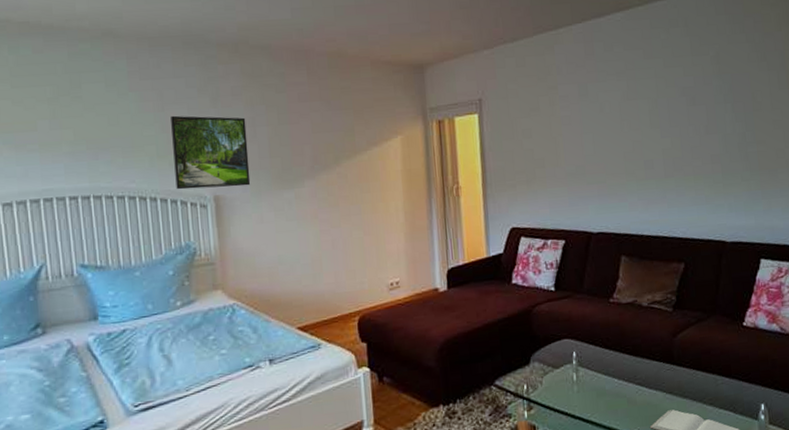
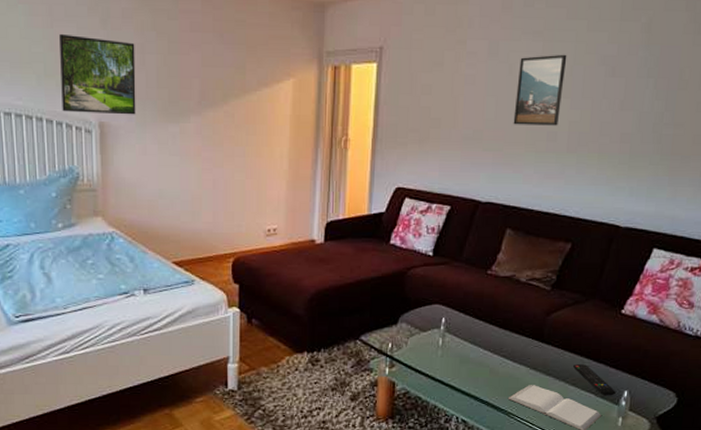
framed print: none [608,89,653,158] -> present [513,54,567,126]
remote control: none [707,382,753,412] -> present [573,364,616,396]

